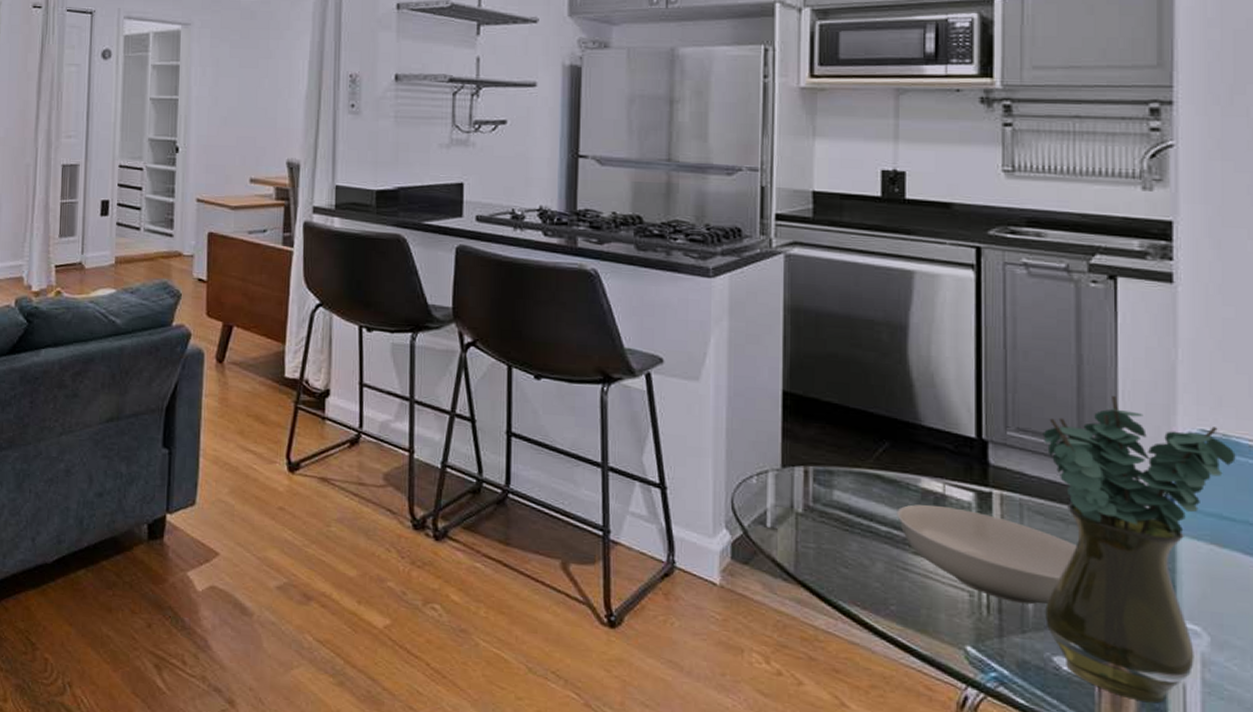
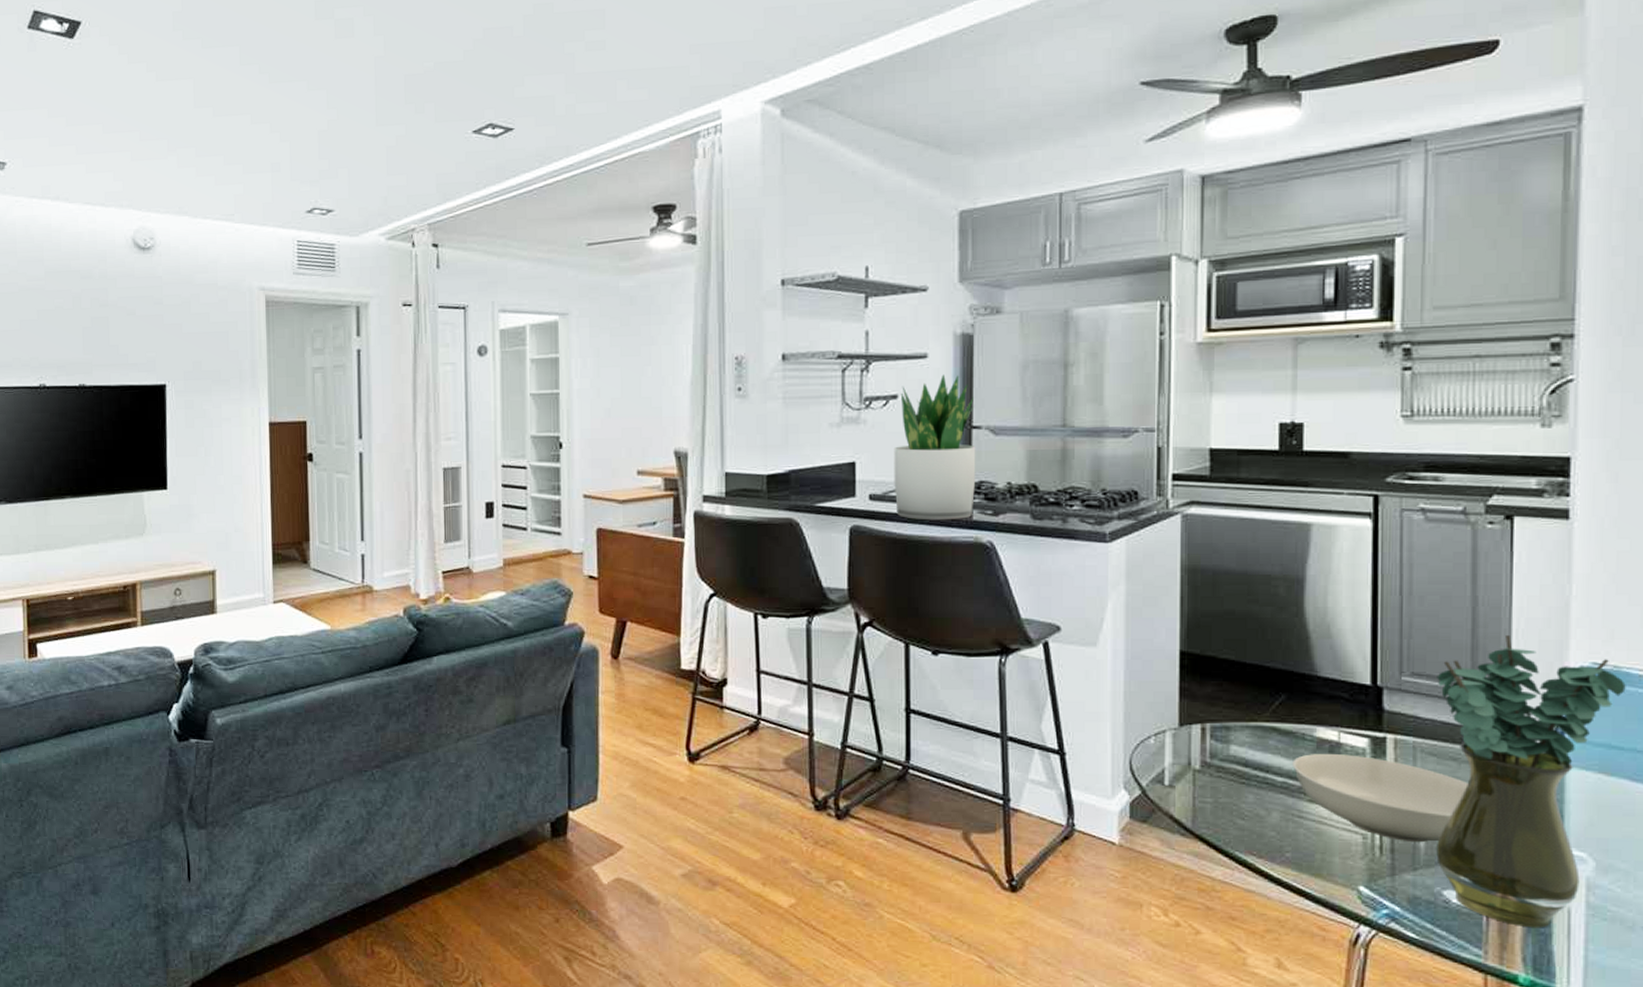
planter: none [500,103,582,247] -> present [894,374,976,521]

